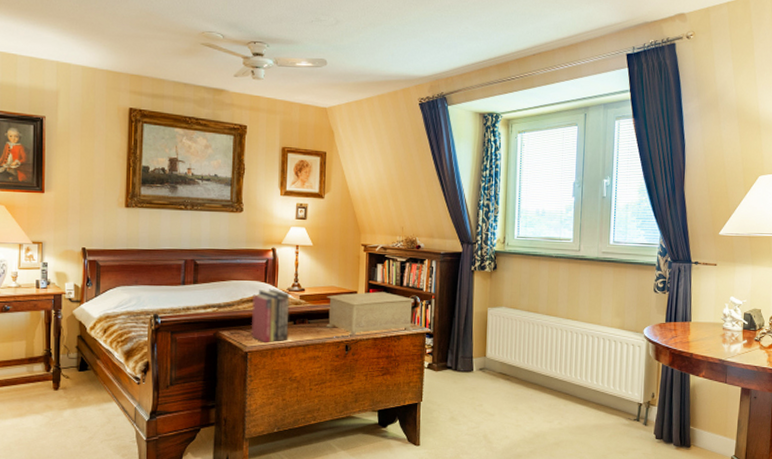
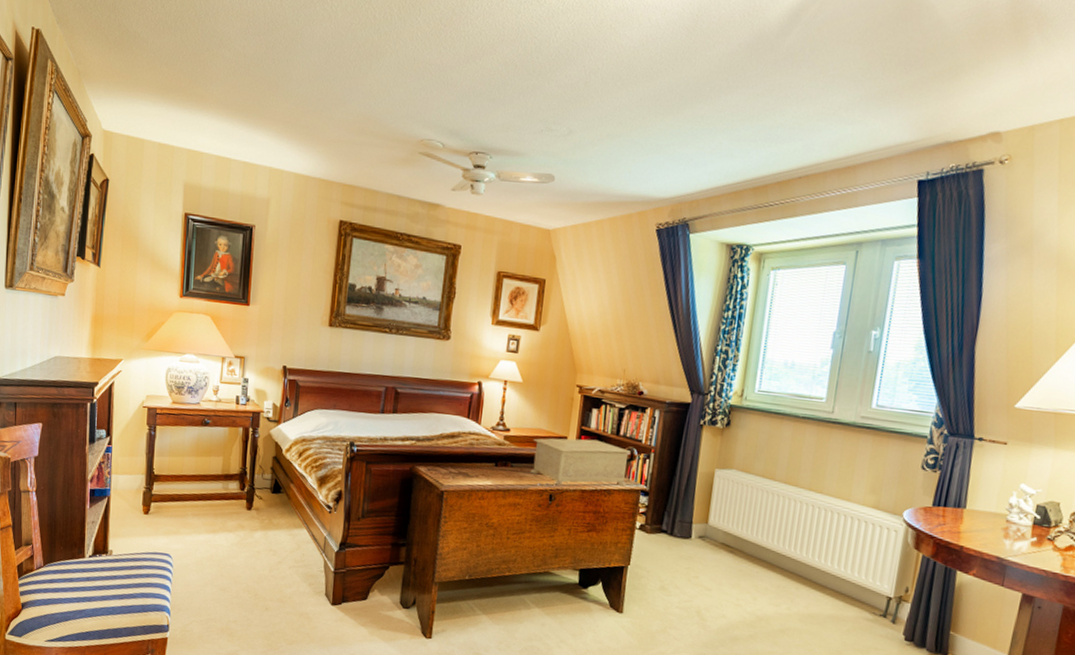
books: present [250,289,290,344] -> none [448,425,494,484]

